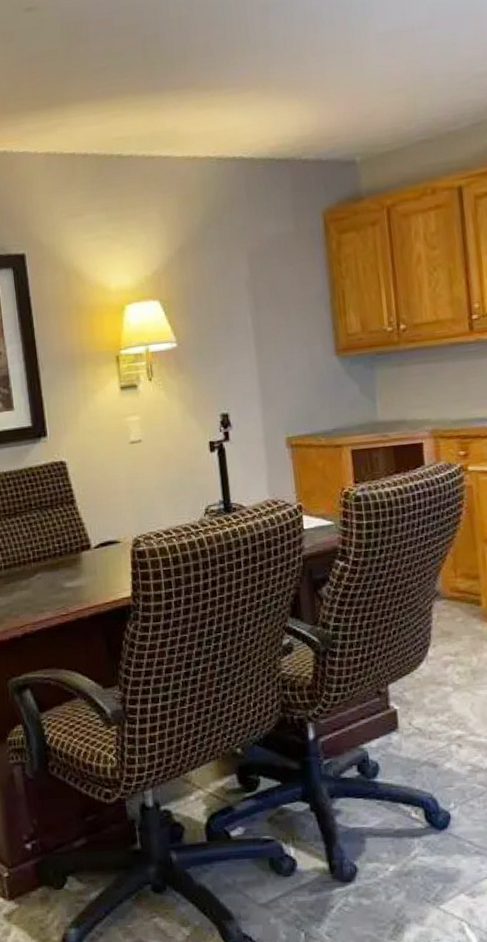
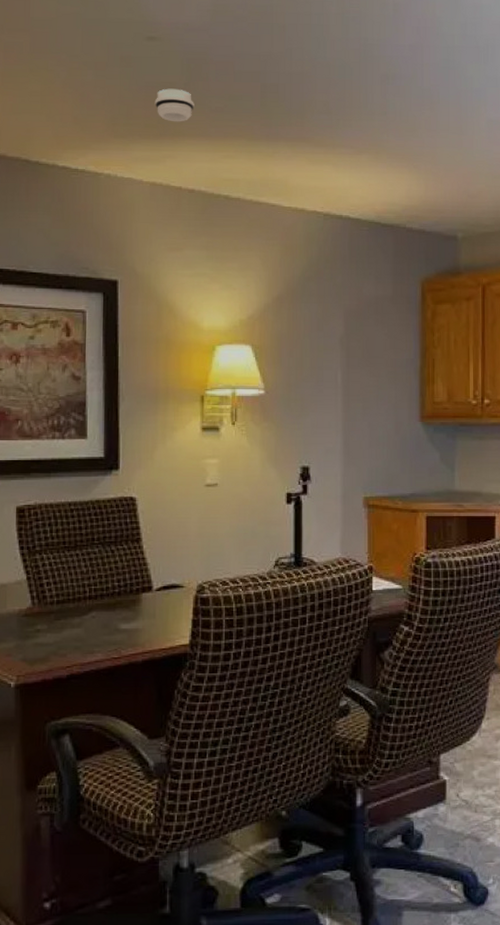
smoke detector: none [39,55,78,89] -> present [154,88,194,122]

